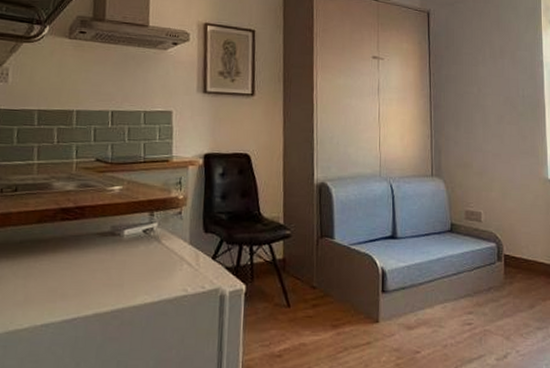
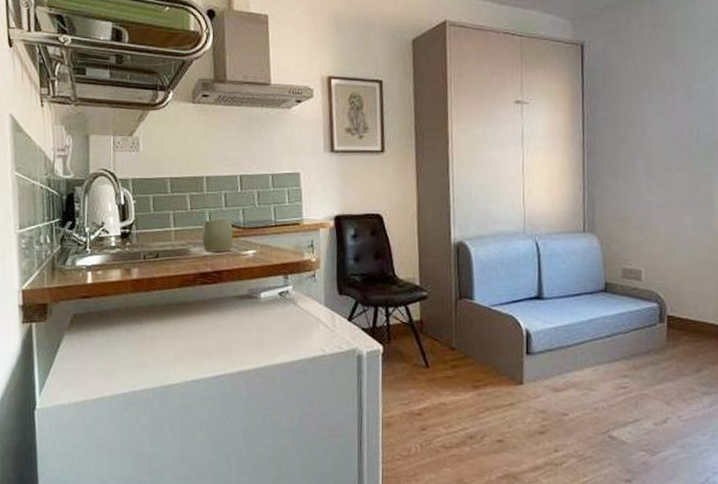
mug: none [67,153,100,187] -> present [202,219,233,252]

